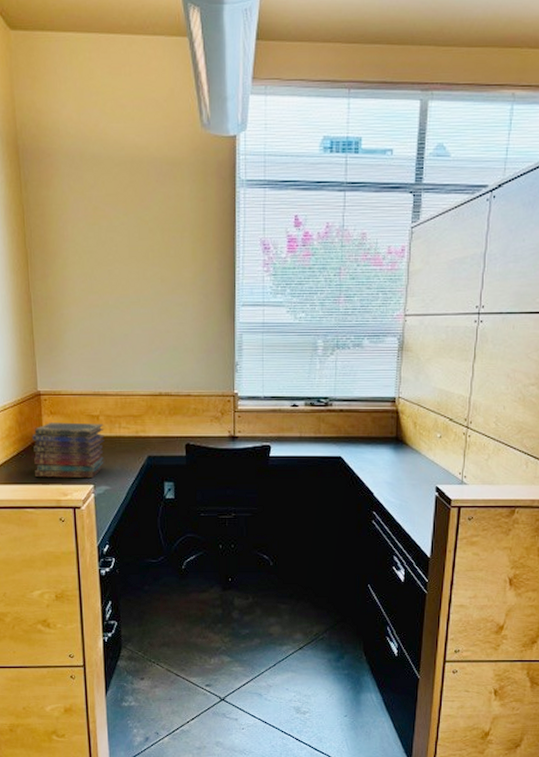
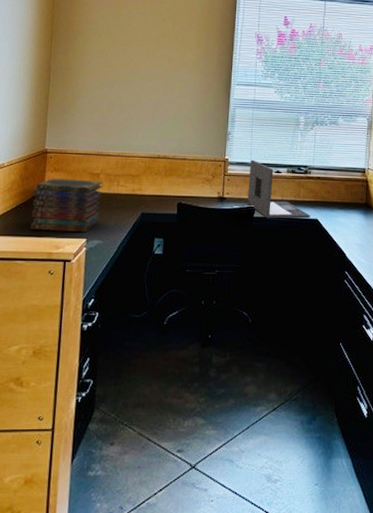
laptop: none [261,393,333,458] -> present [247,159,311,219]

